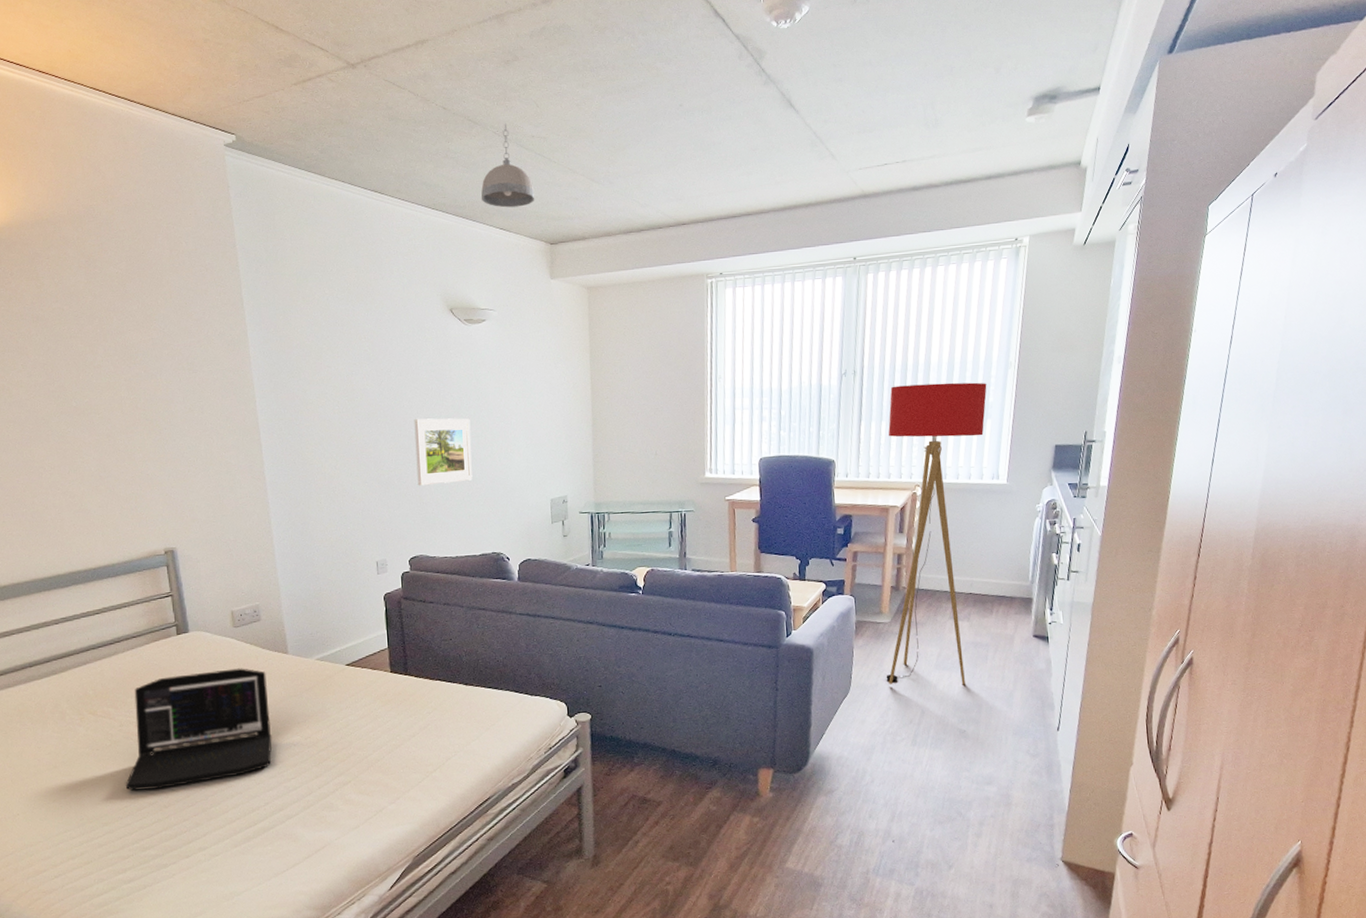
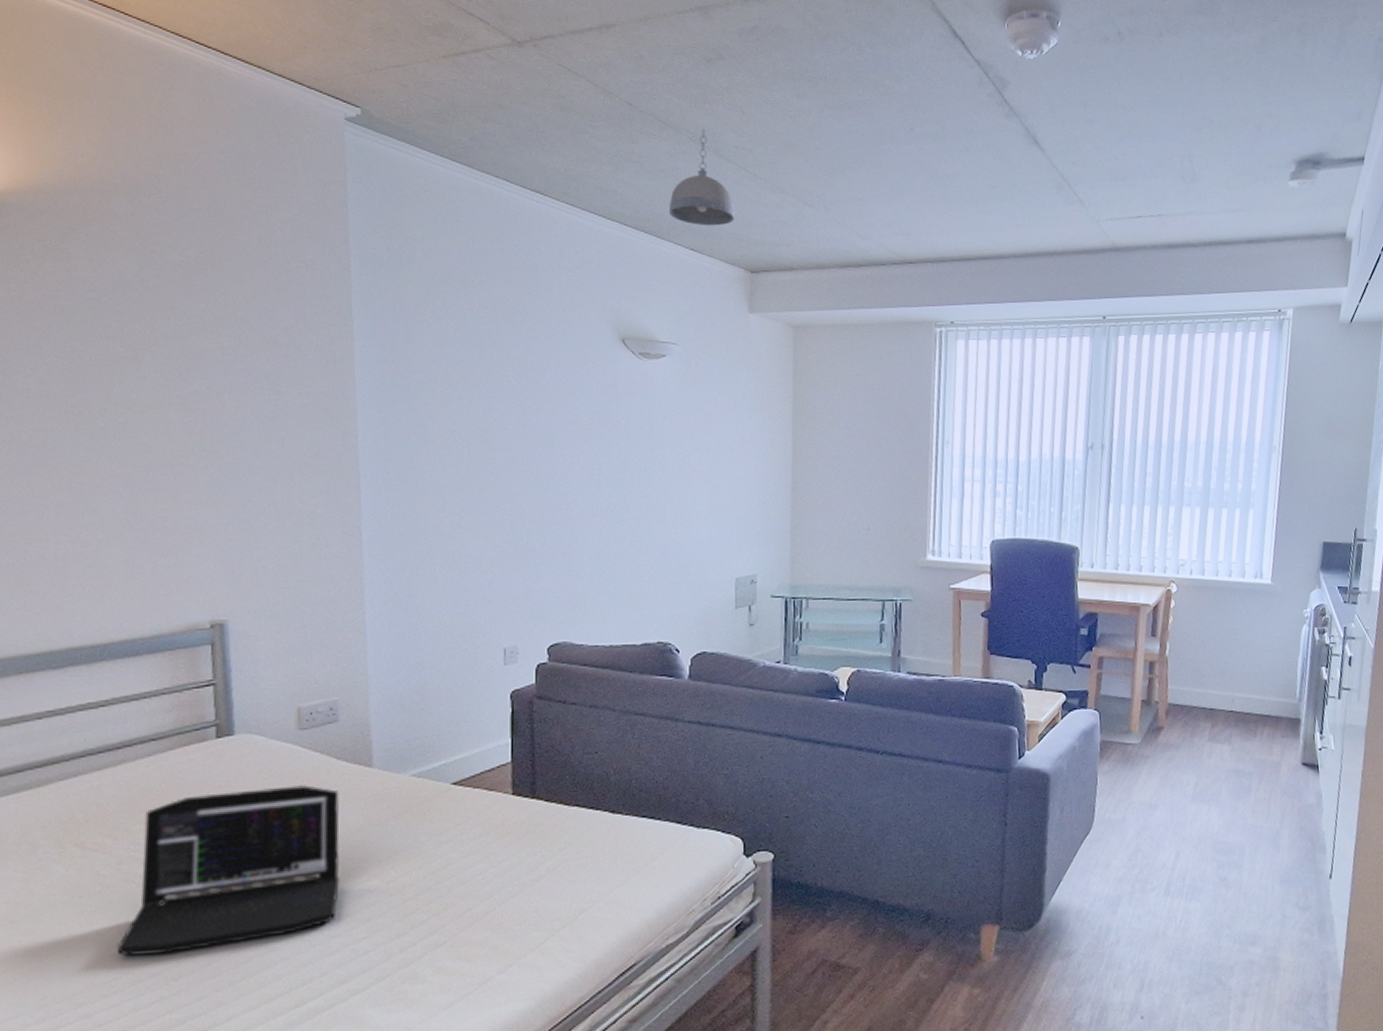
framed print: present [414,418,473,486] -> none [566,469,639,554]
floor lamp: present [886,382,987,685] -> none [1135,465,1249,822]

